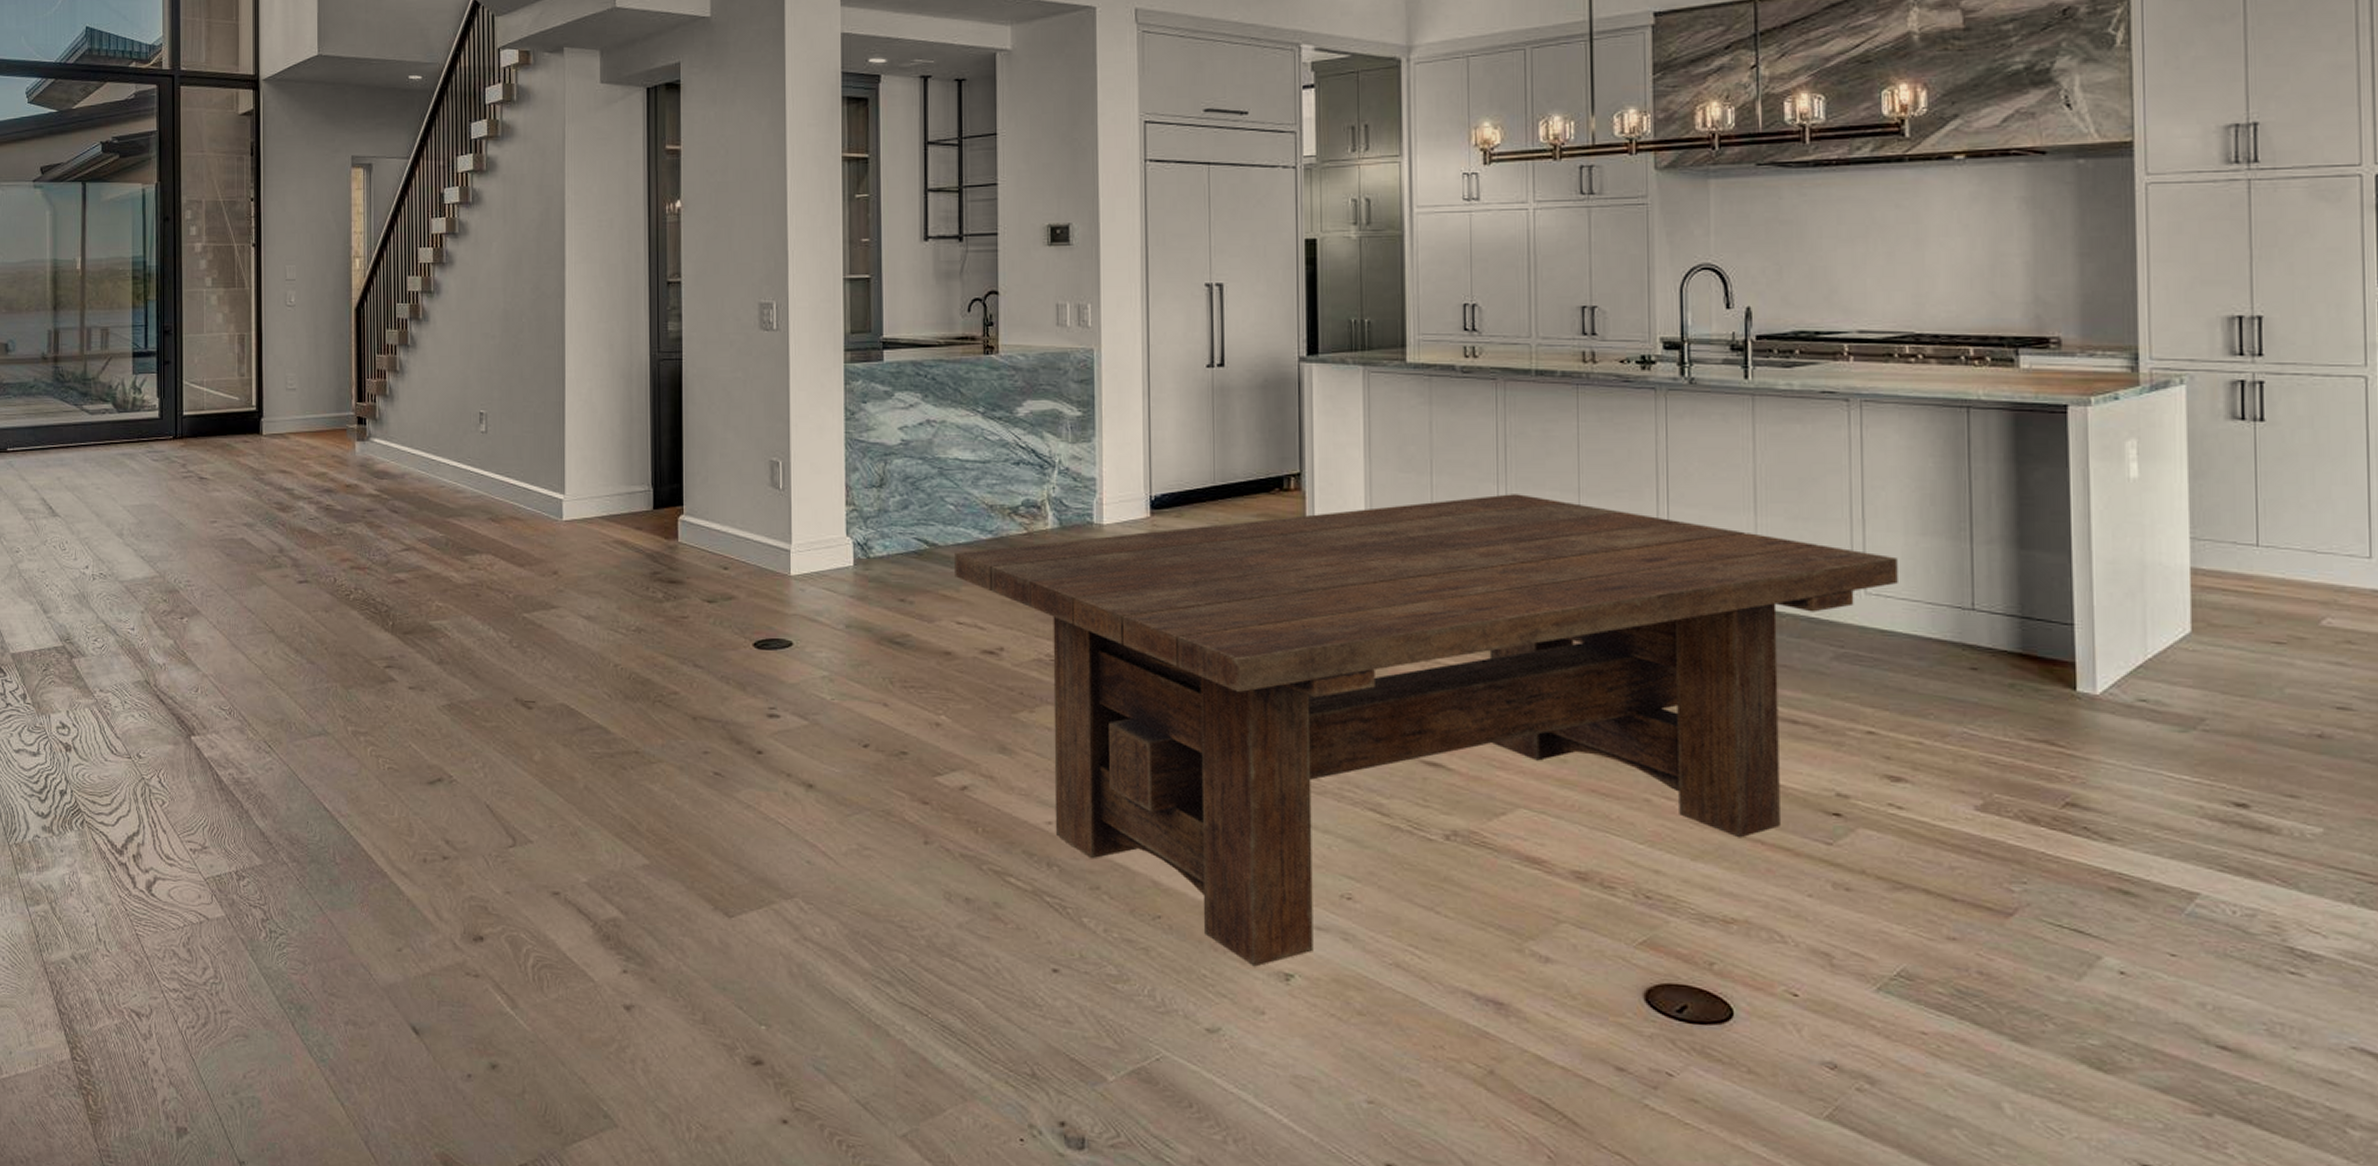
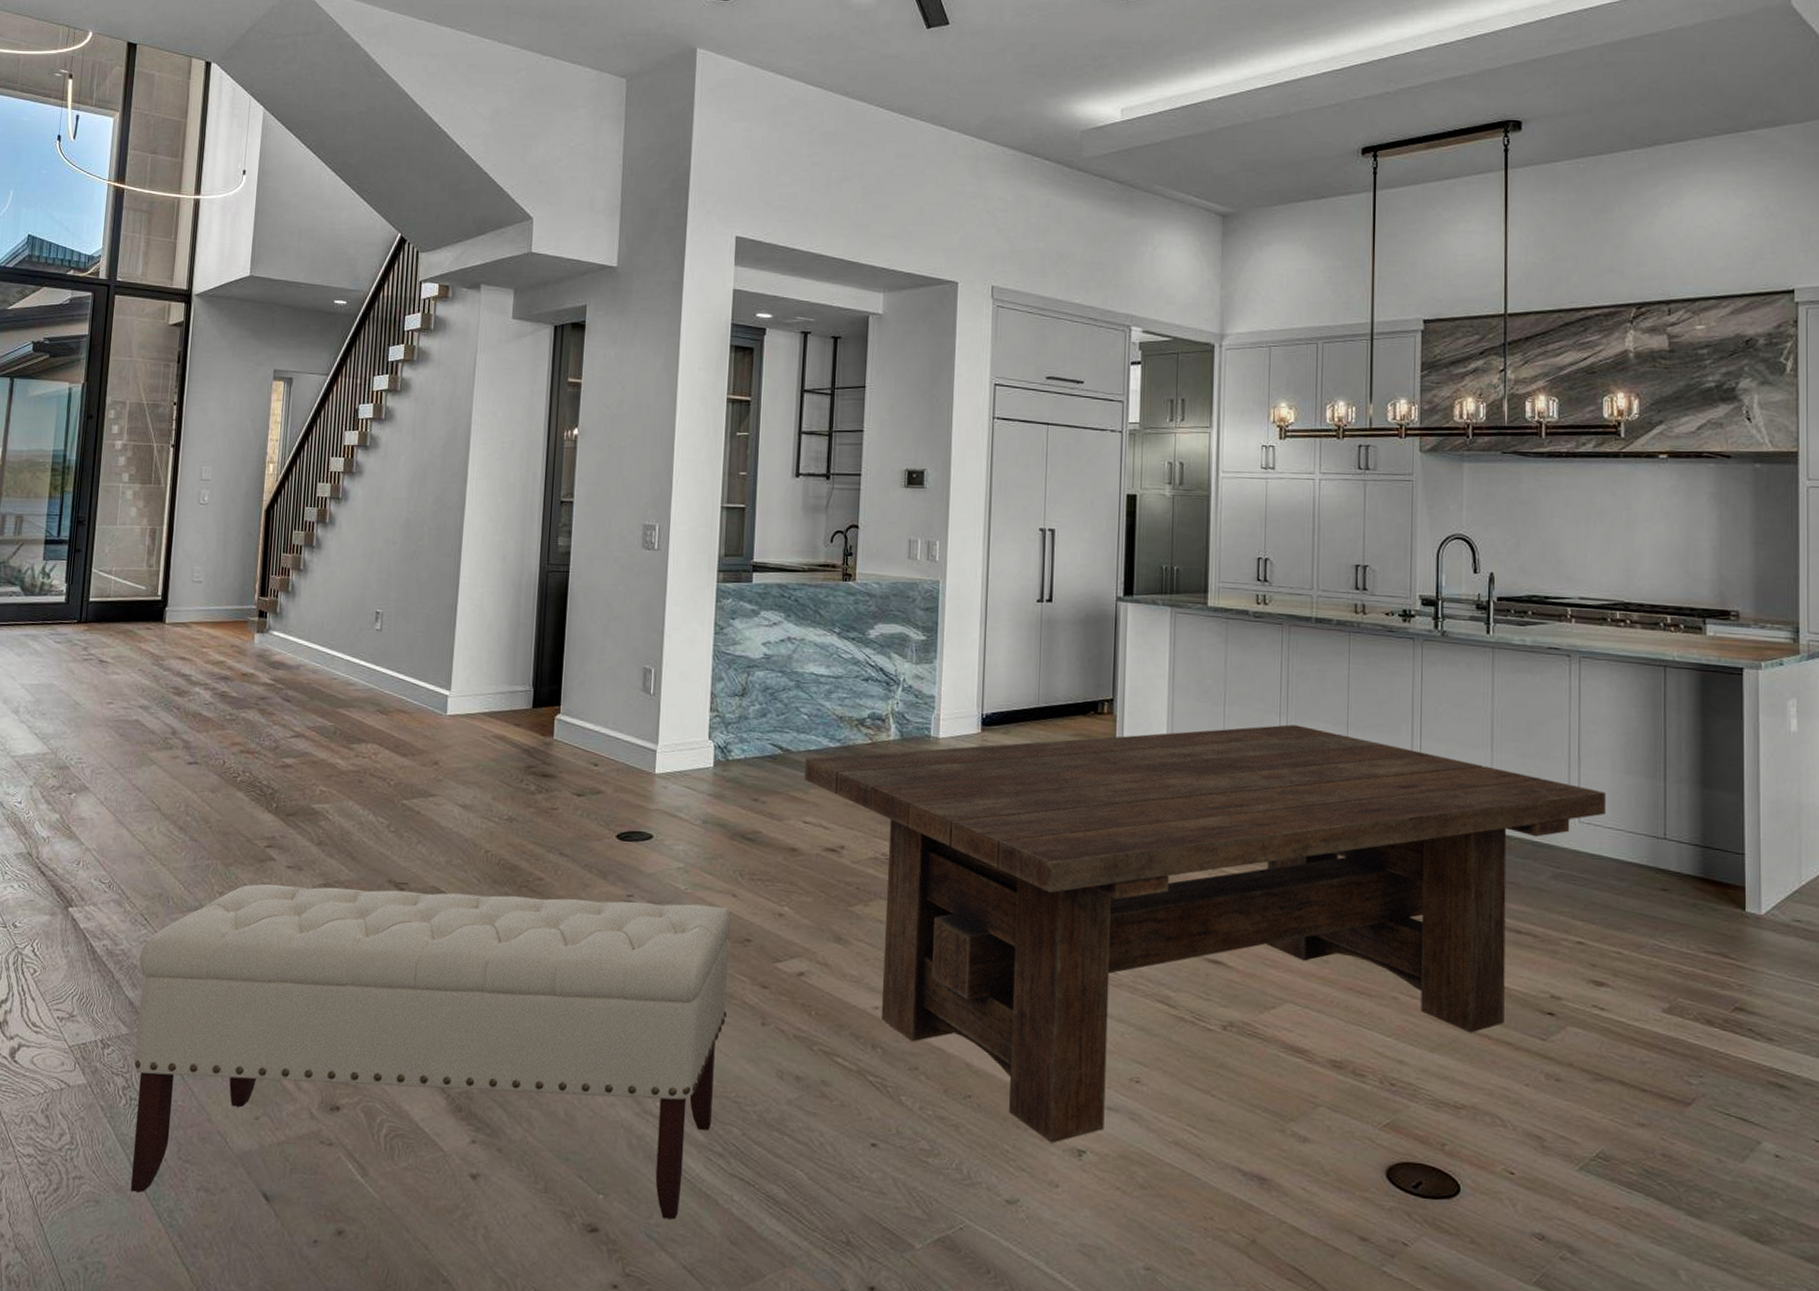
bench: none [267,706,885,1052] -> present [130,884,731,1220]

